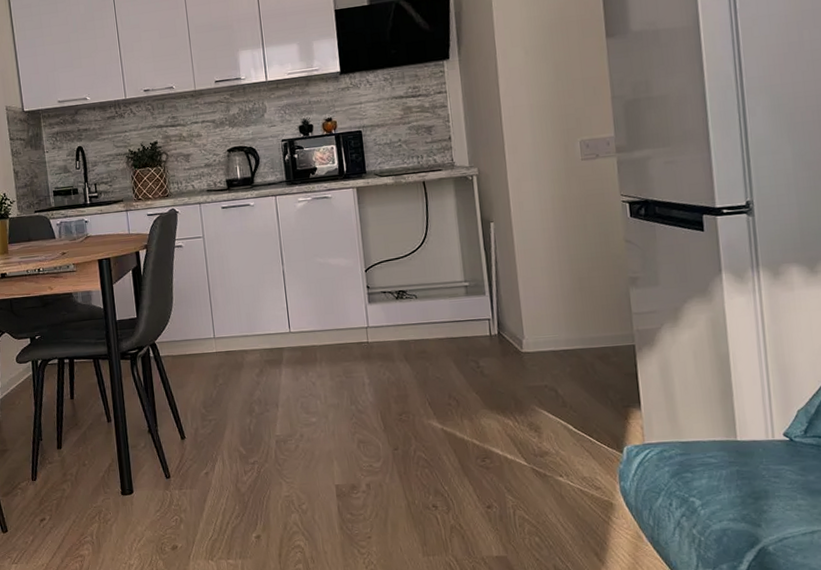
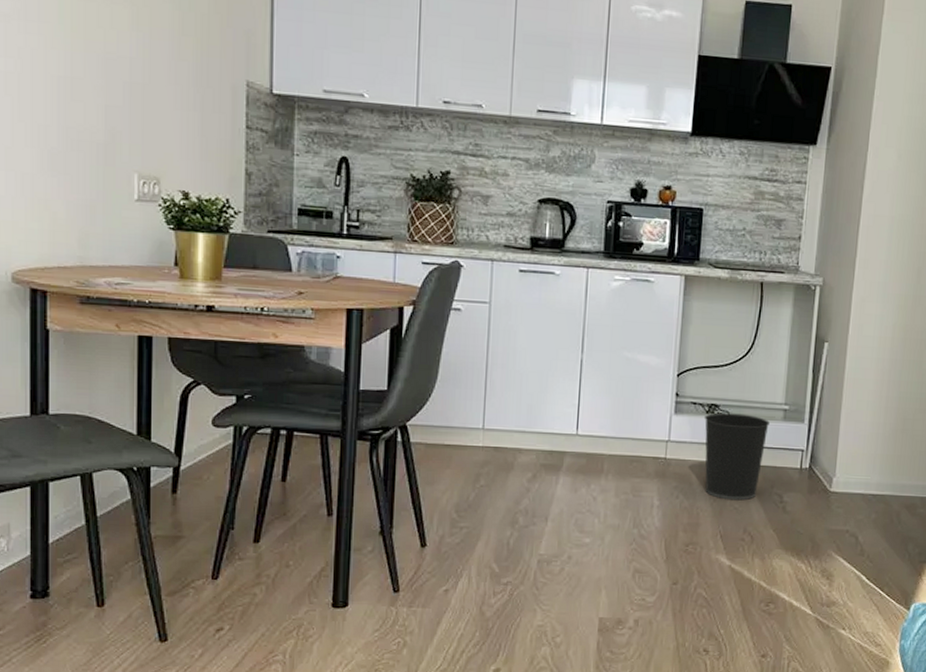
wastebasket: none [395,295,454,371] -> present [705,412,770,501]

